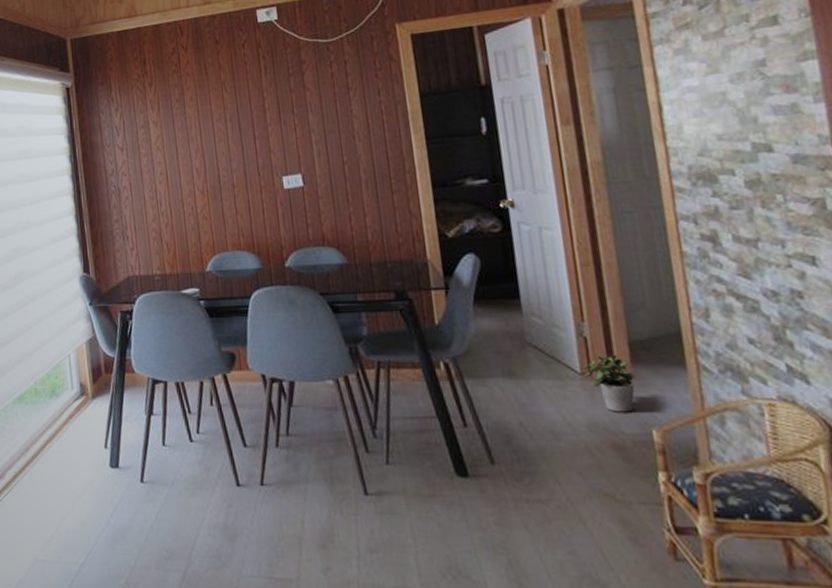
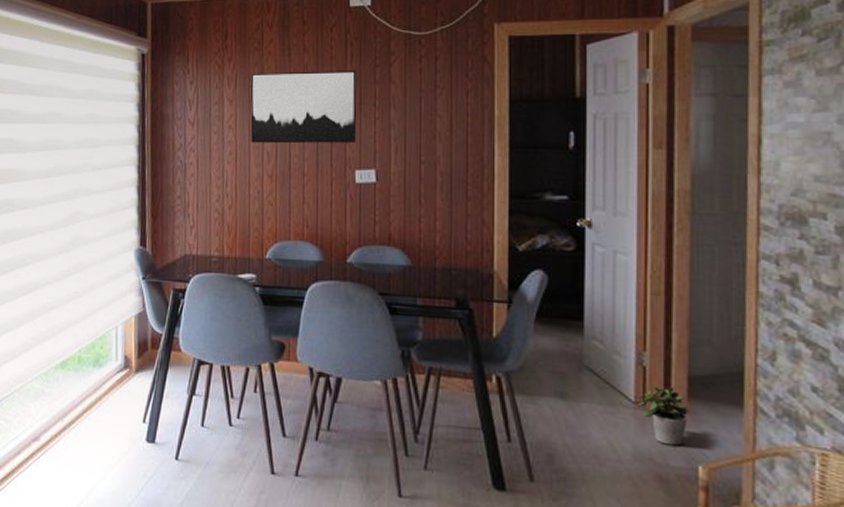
wall art: none [172,82,280,161] -> present [250,71,357,144]

